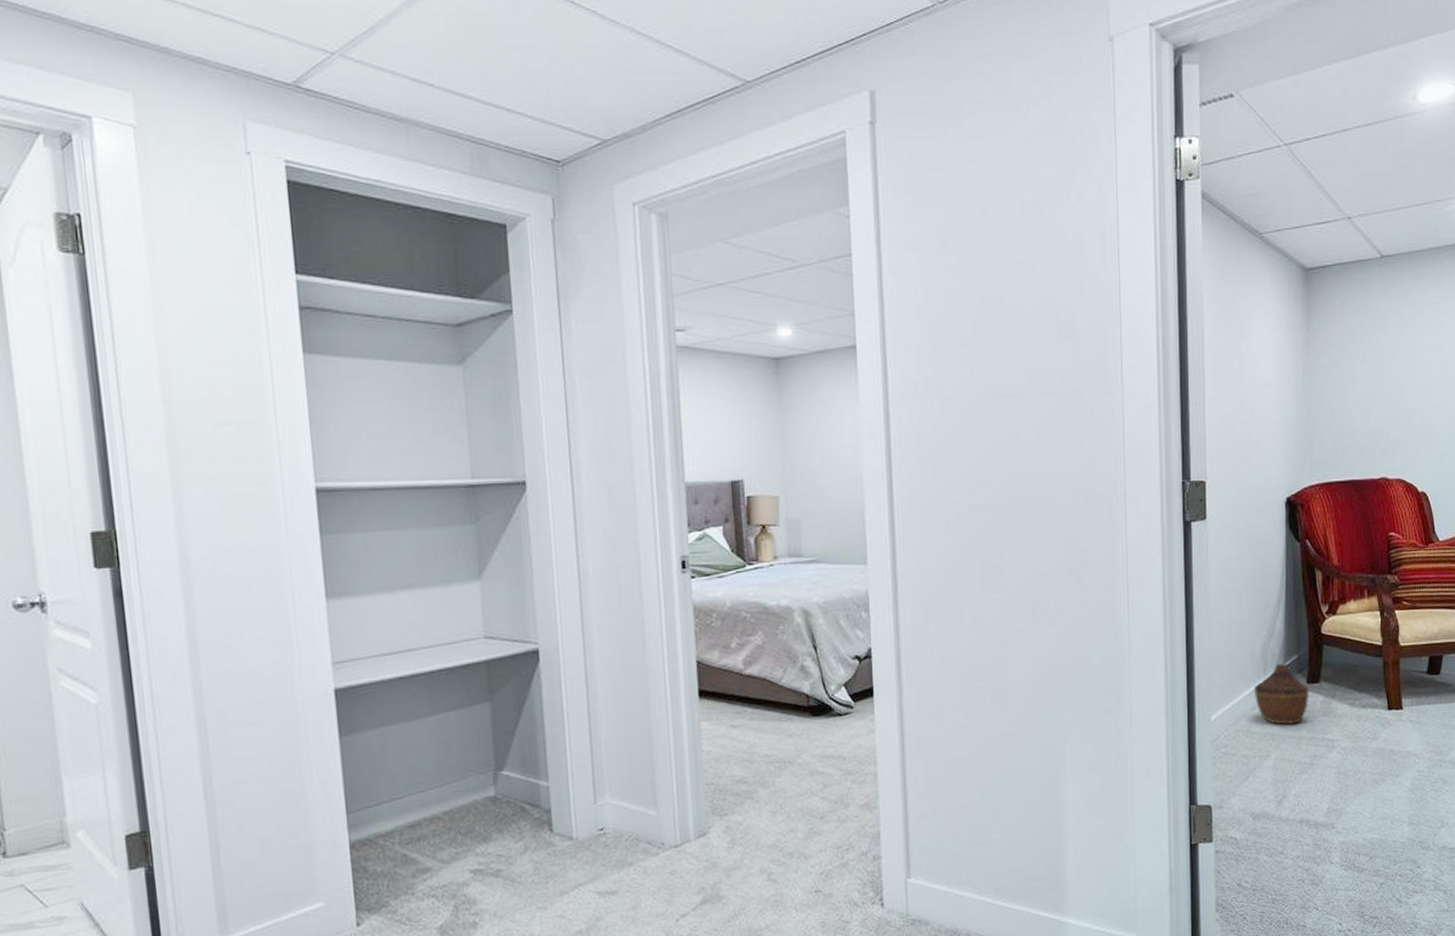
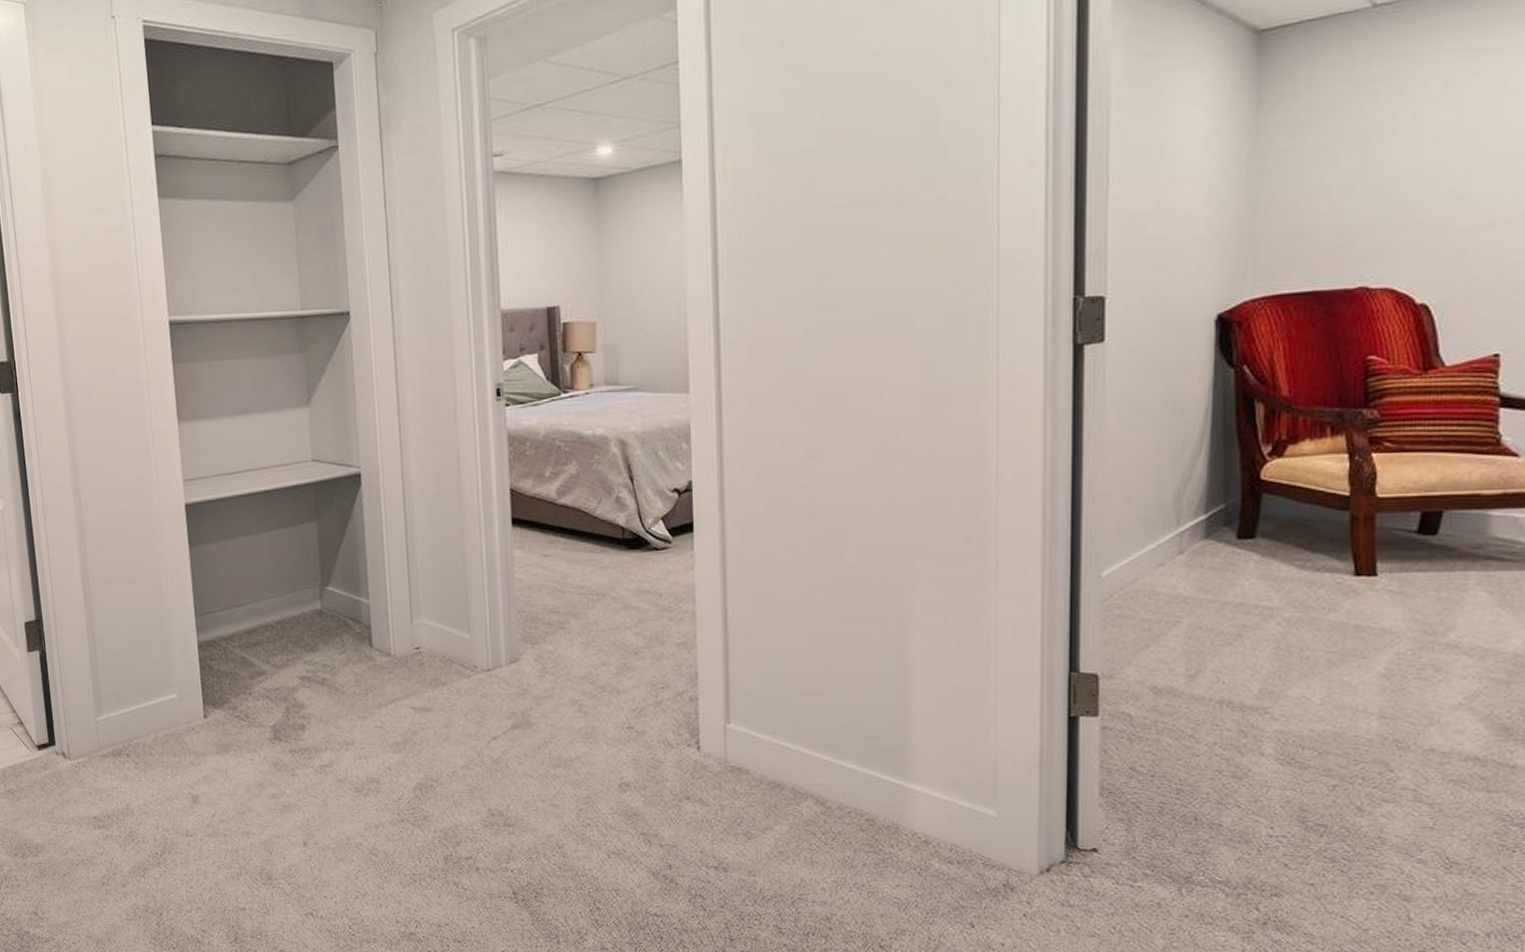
woven basket: present [1254,663,1309,725] -> none [1161,513,1240,586]

